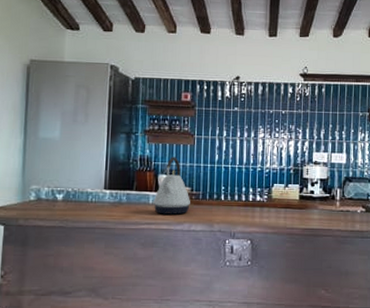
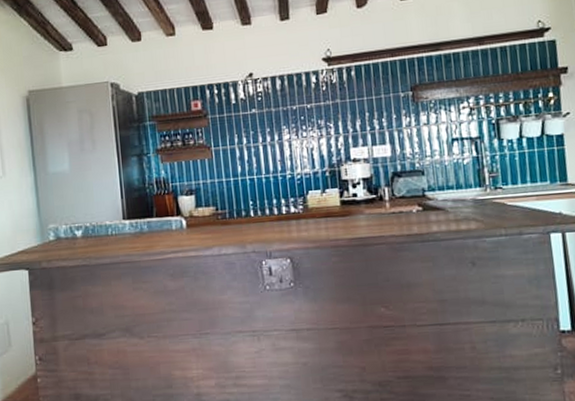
kettle: present [153,157,190,215] -> none [176,174,217,240]

